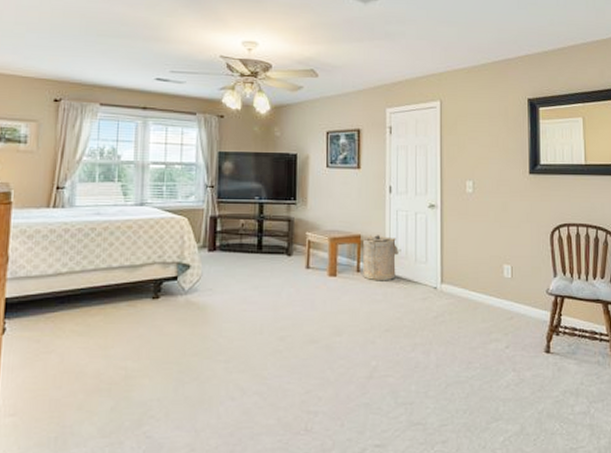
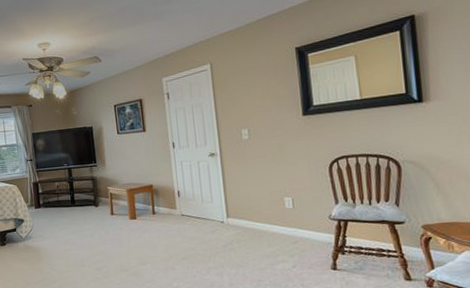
laundry hamper: present [363,235,401,281] -> none [155,183,189,220]

